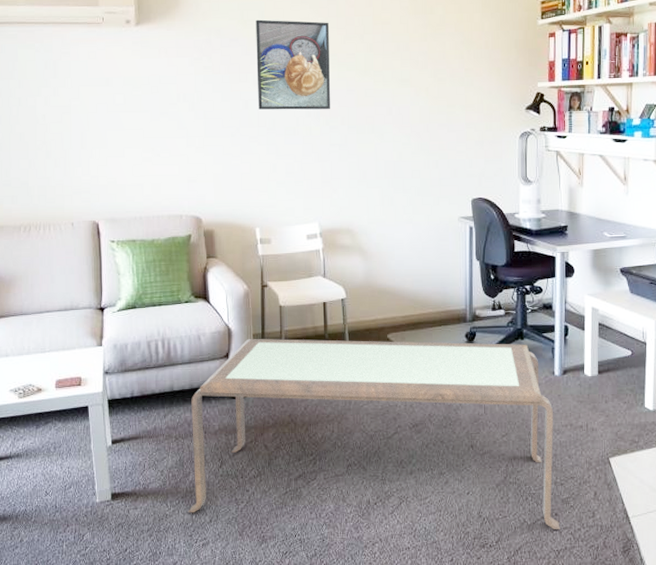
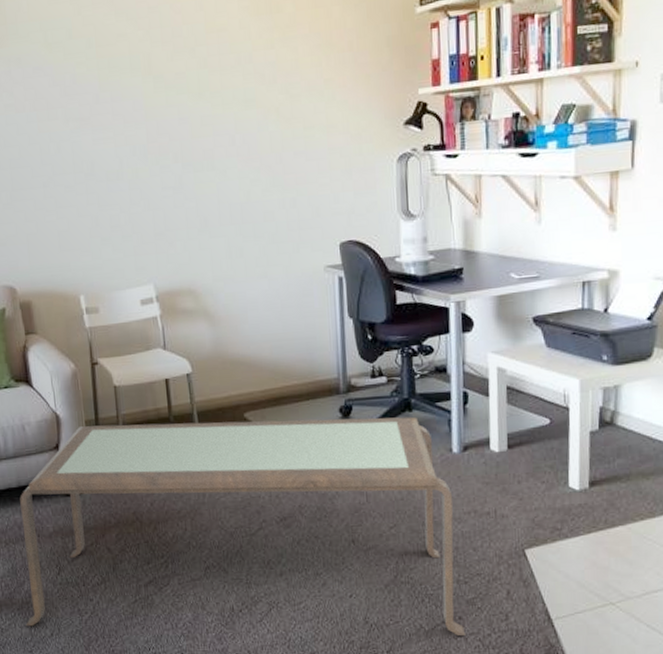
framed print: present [256,19,330,110] -> none [62,35,159,152]

